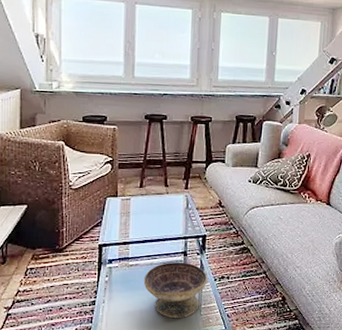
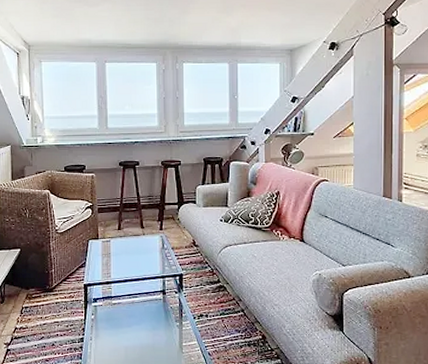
decorative bowl: present [143,262,208,319] -> none [126,300,187,357]

